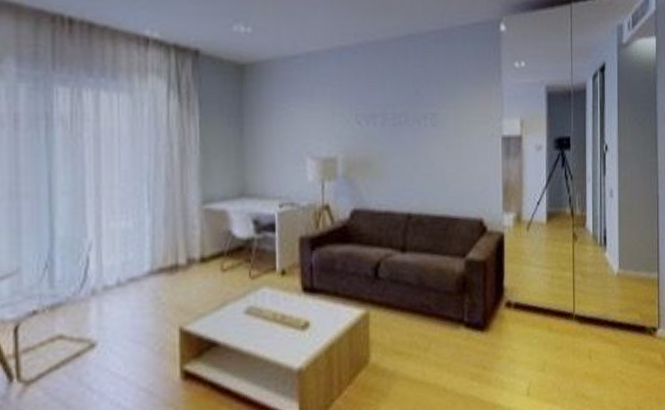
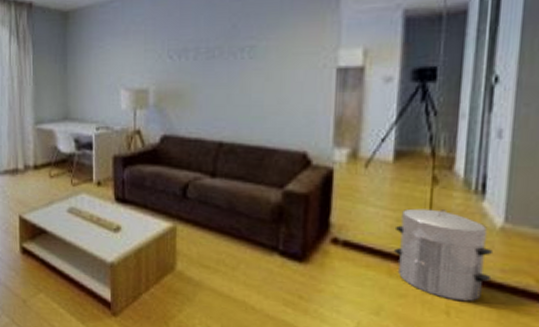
waste bin: none [550,263,614,345] -> present [393,208,493,302]

